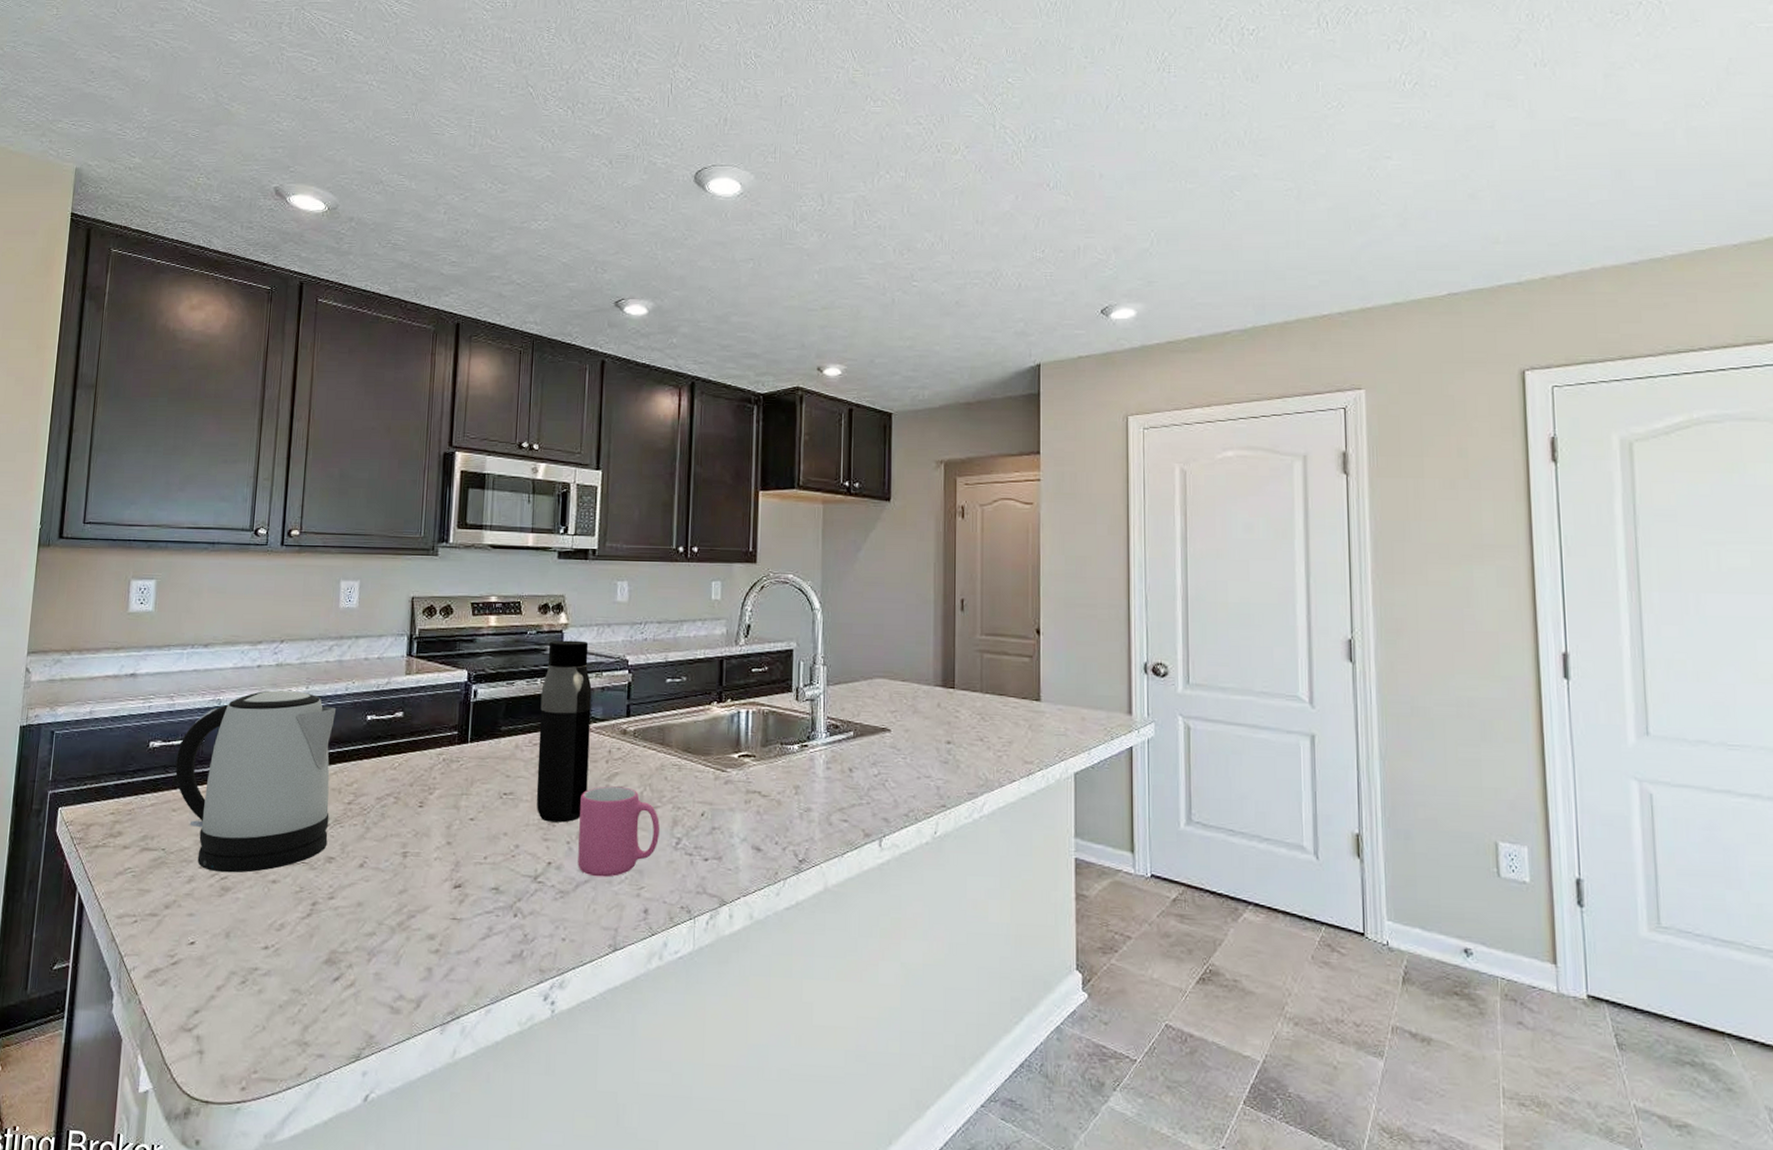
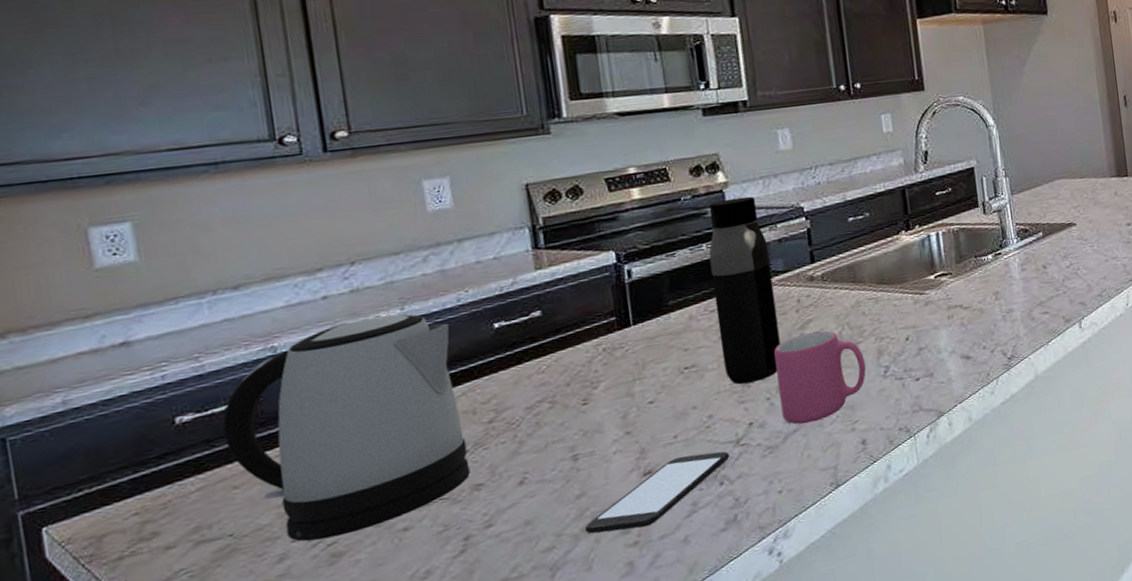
smartphone: none [400,878,527,938] -> present [584,451,730,534]

